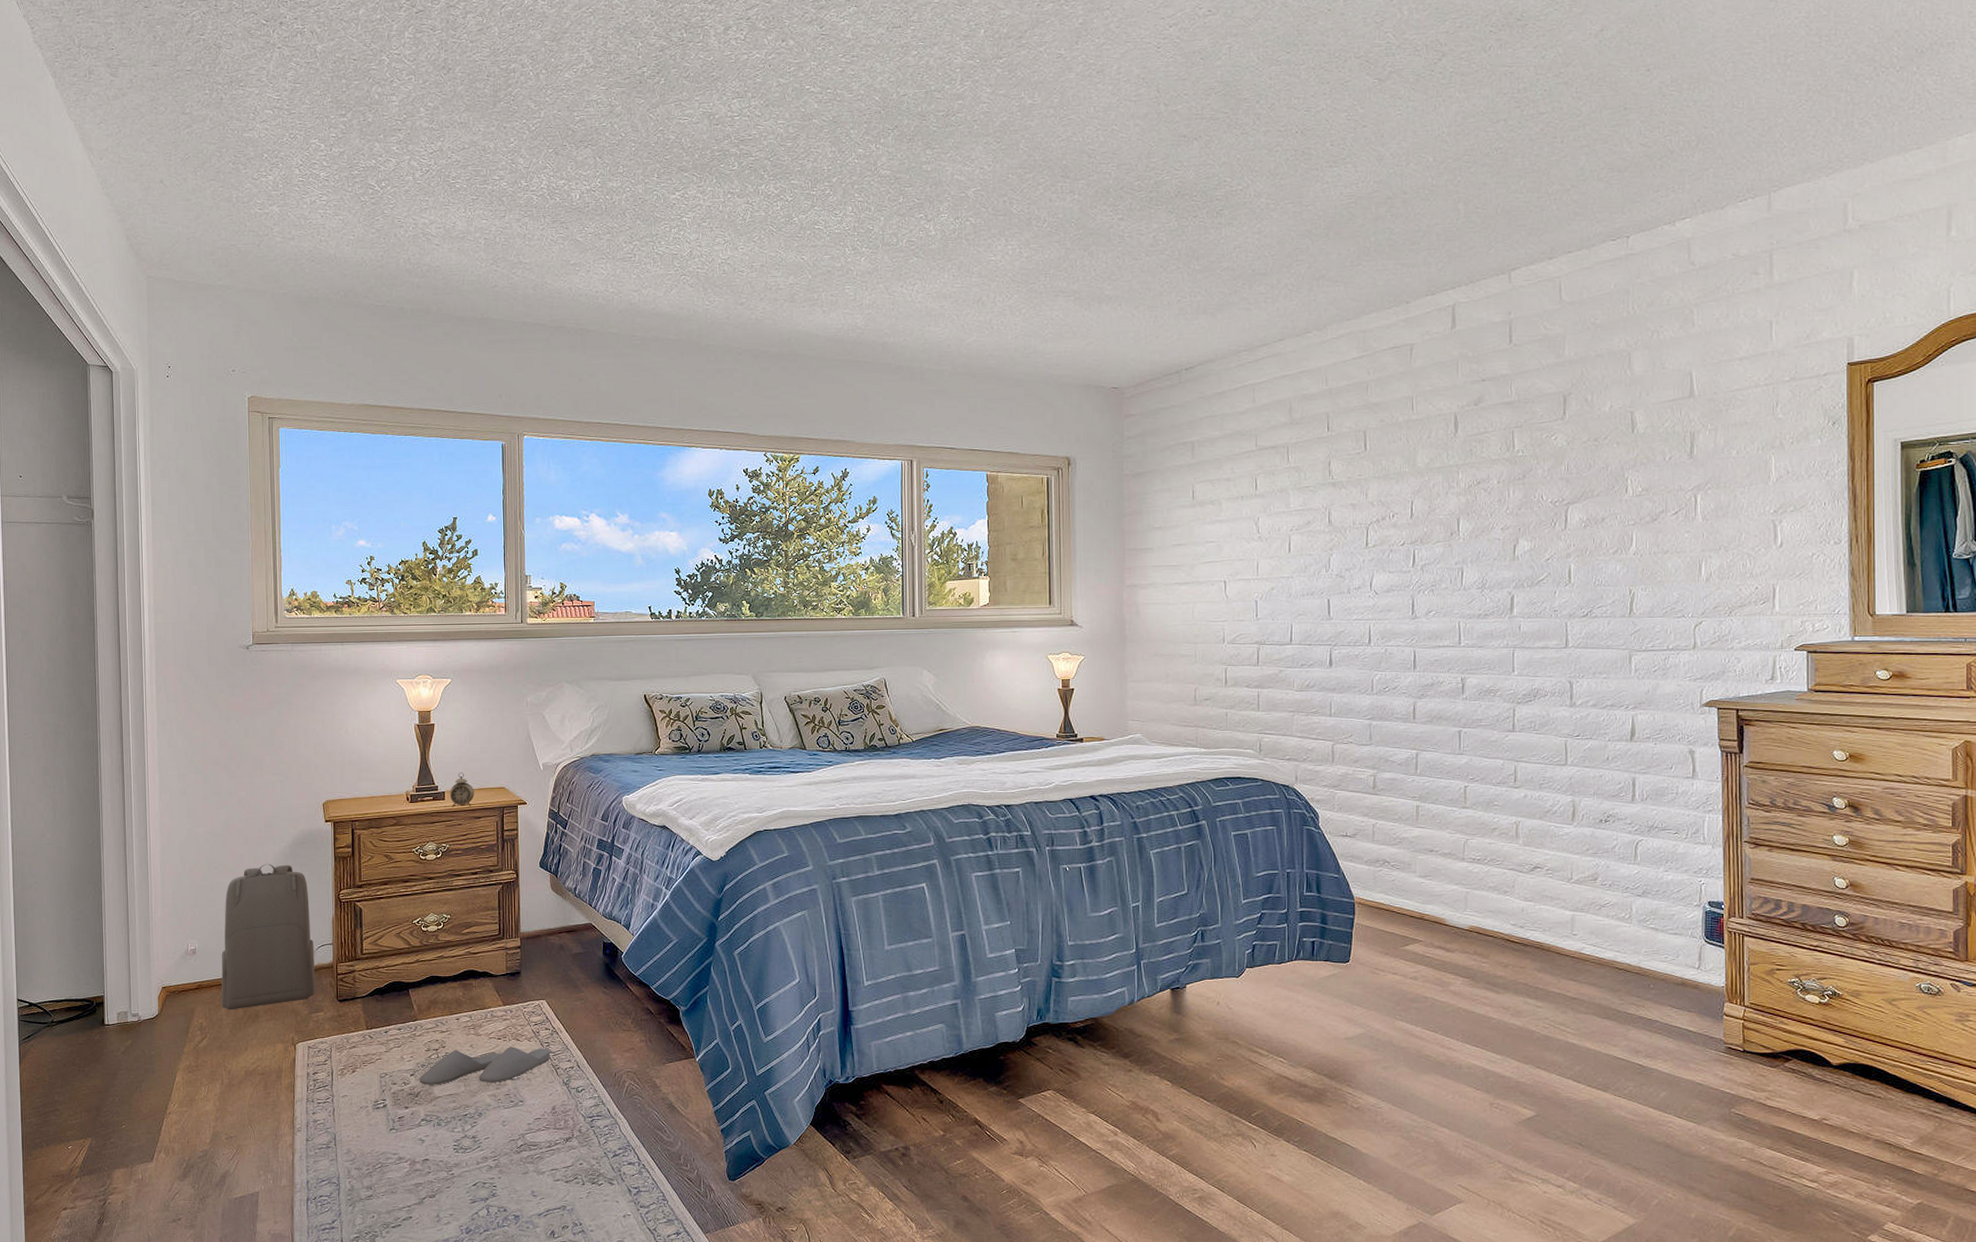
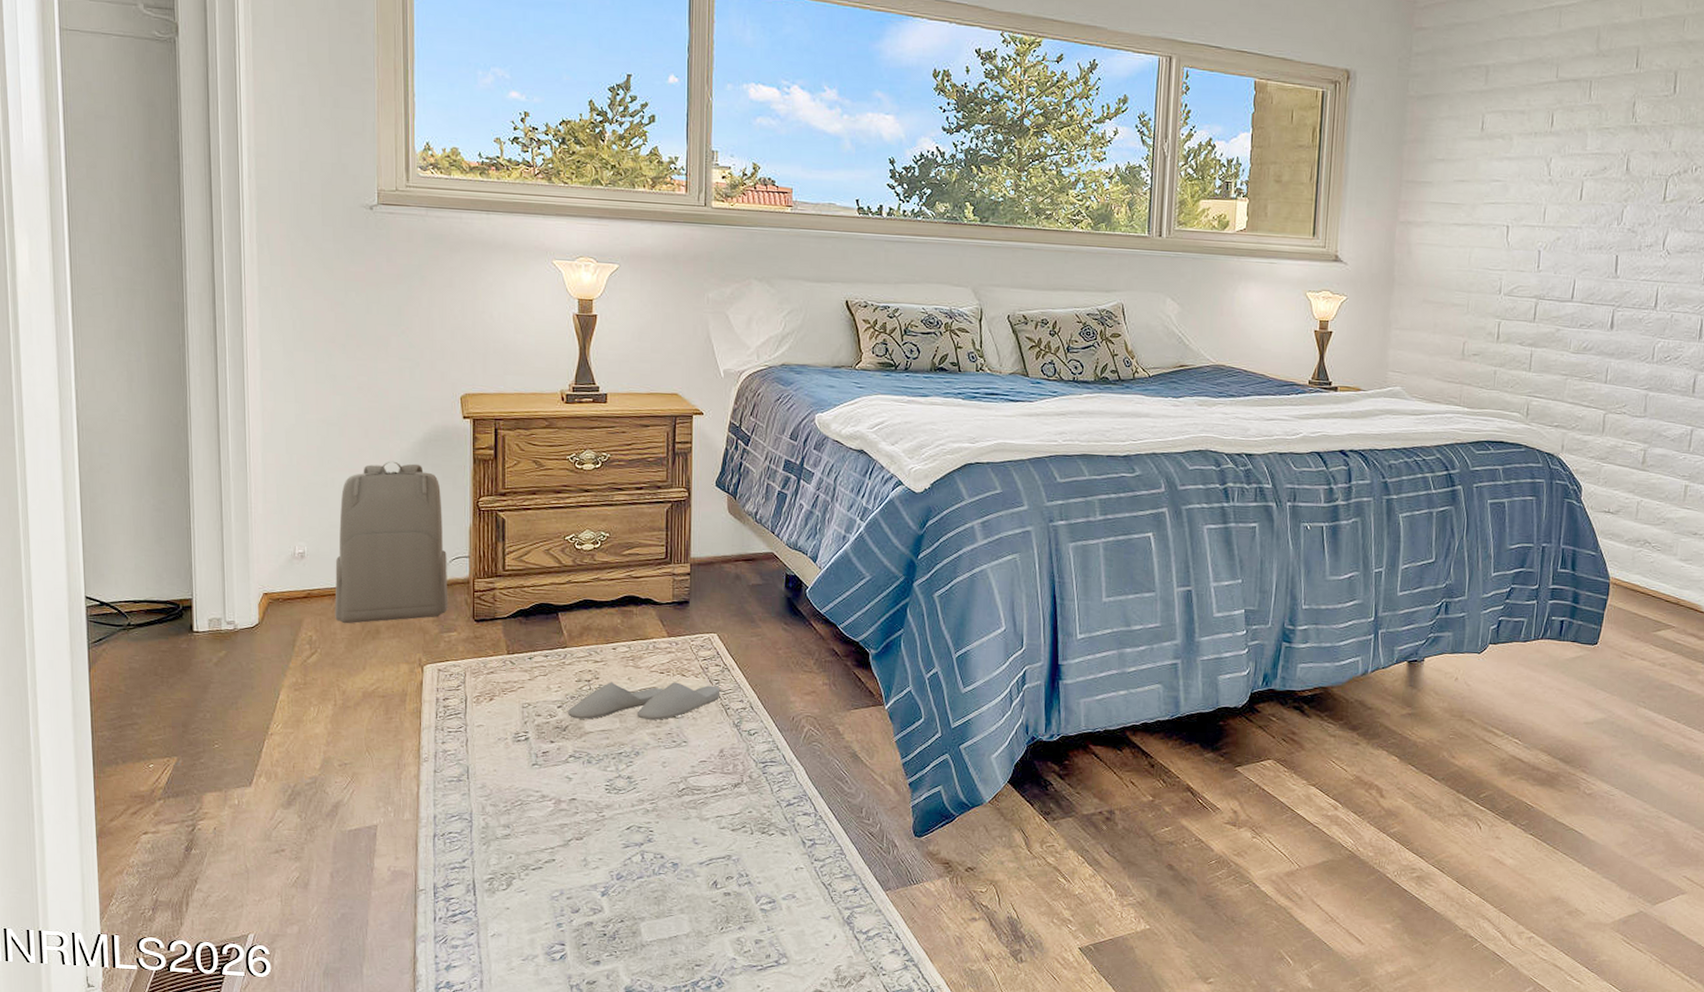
alarm clock: present [449,772,475,807] -> none [612,372,642,412]

